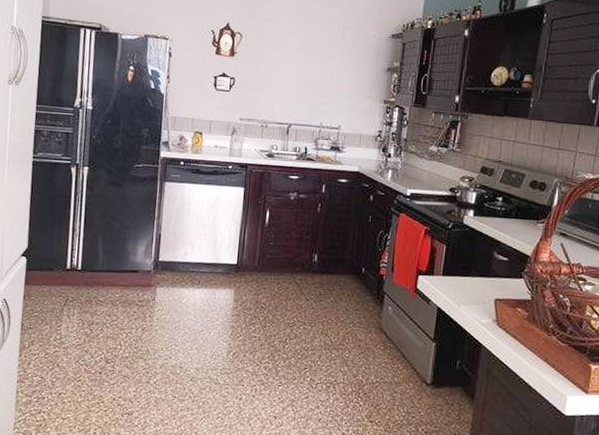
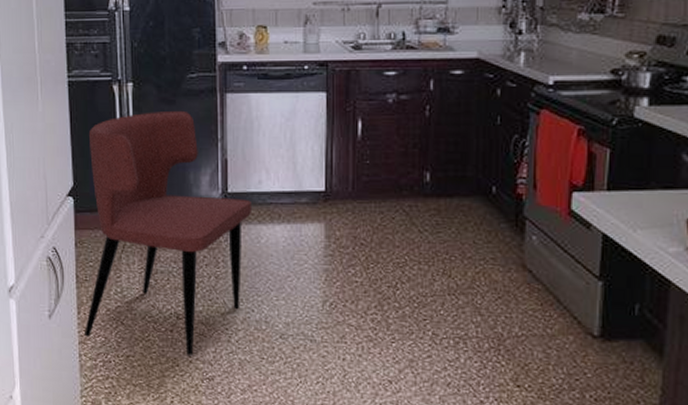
dining chair: none [23,192,178,395] -> present [85,110,253,357]

